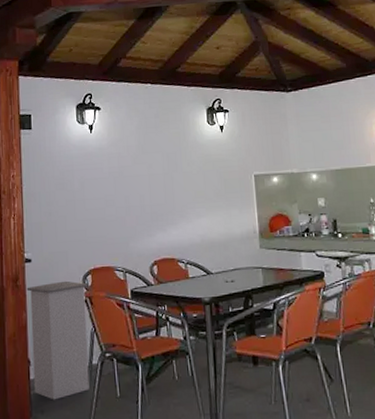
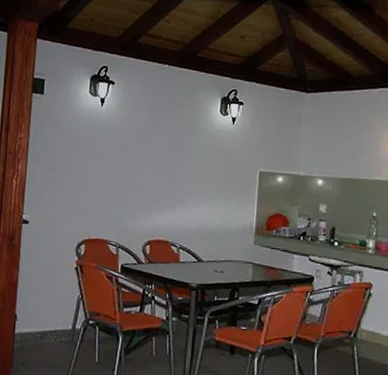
trash can: present [26,281,90,400] -> none [17,246,81,356]

